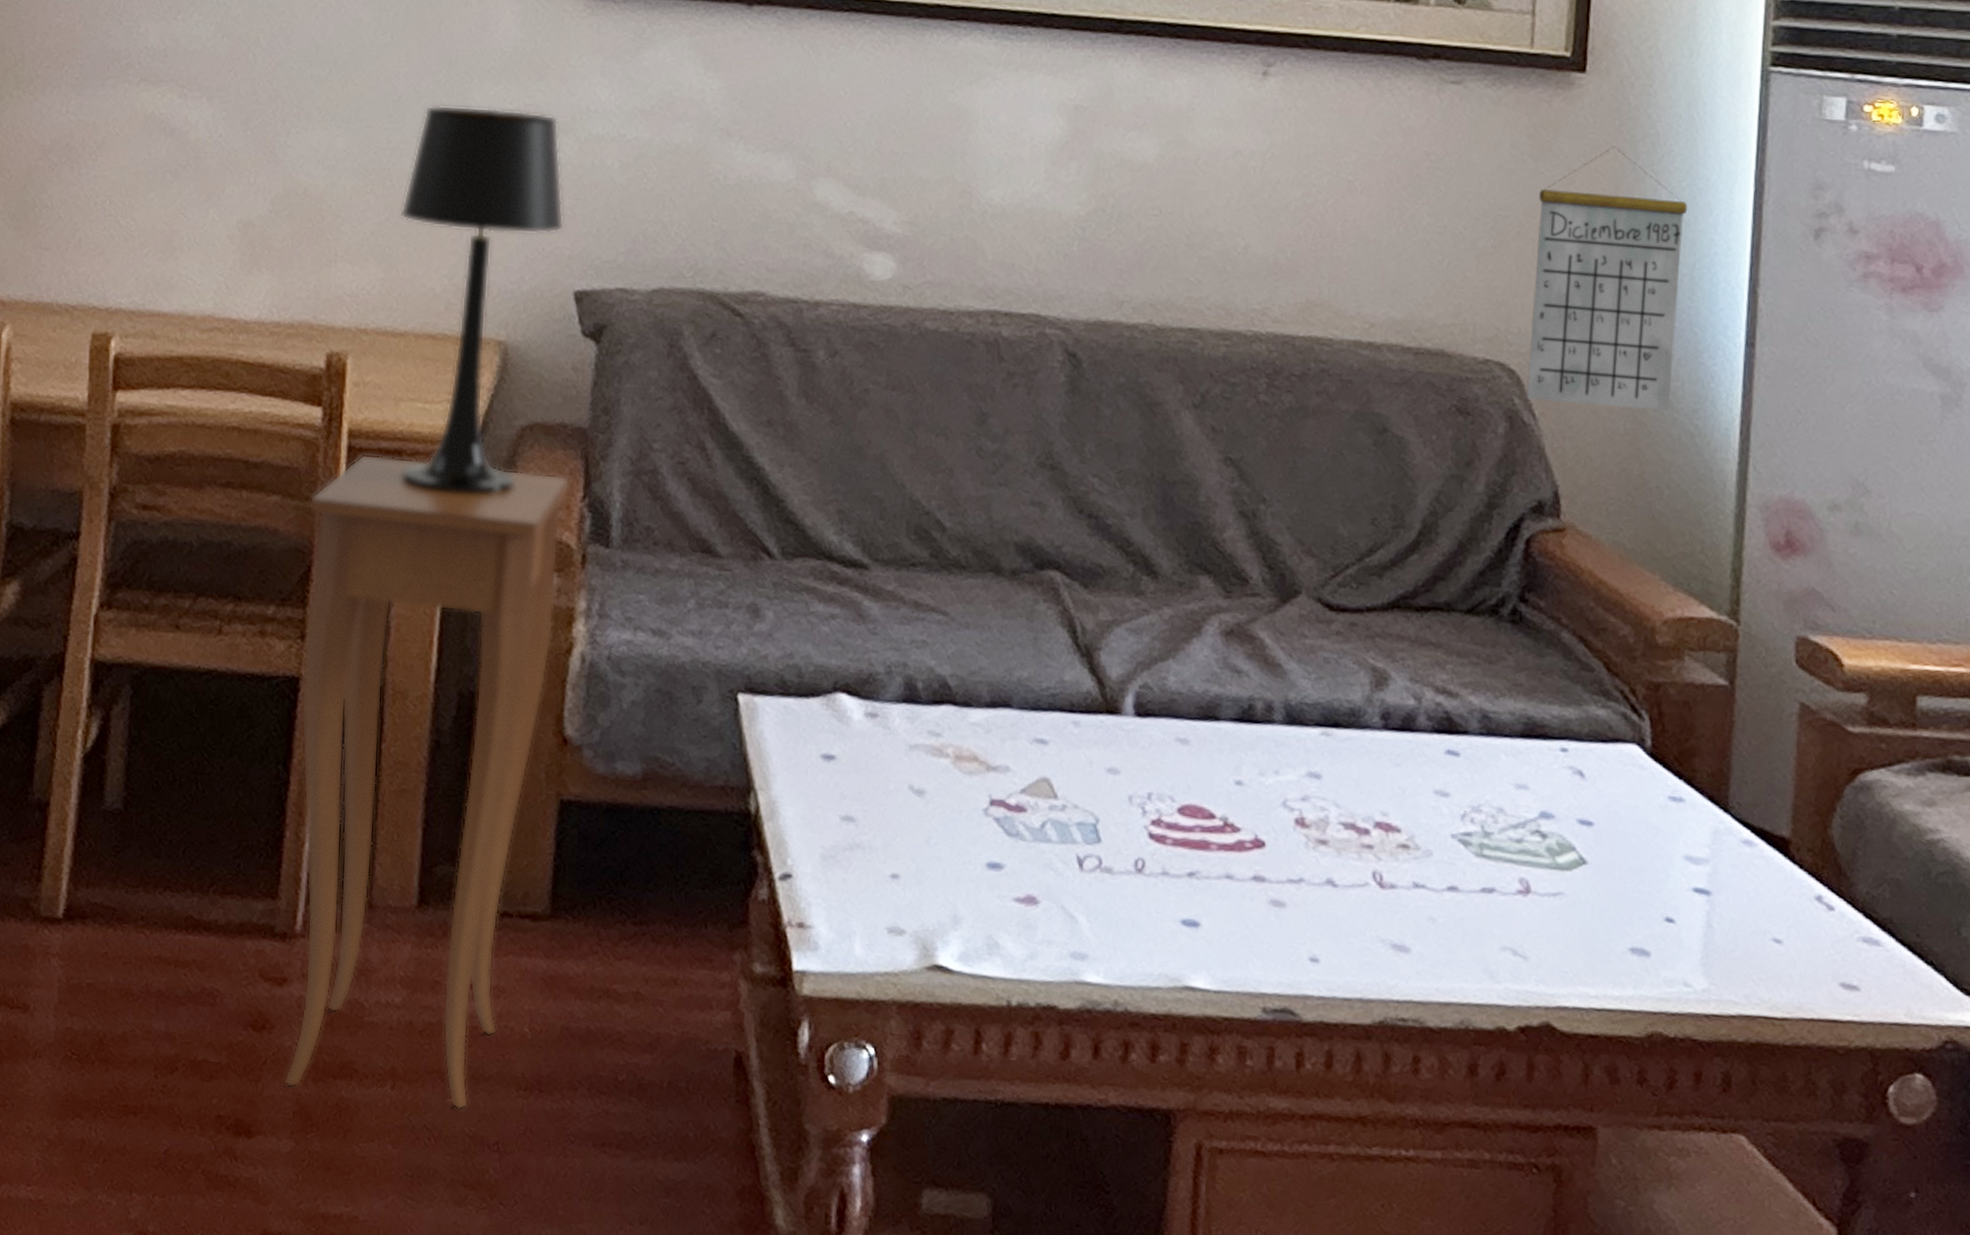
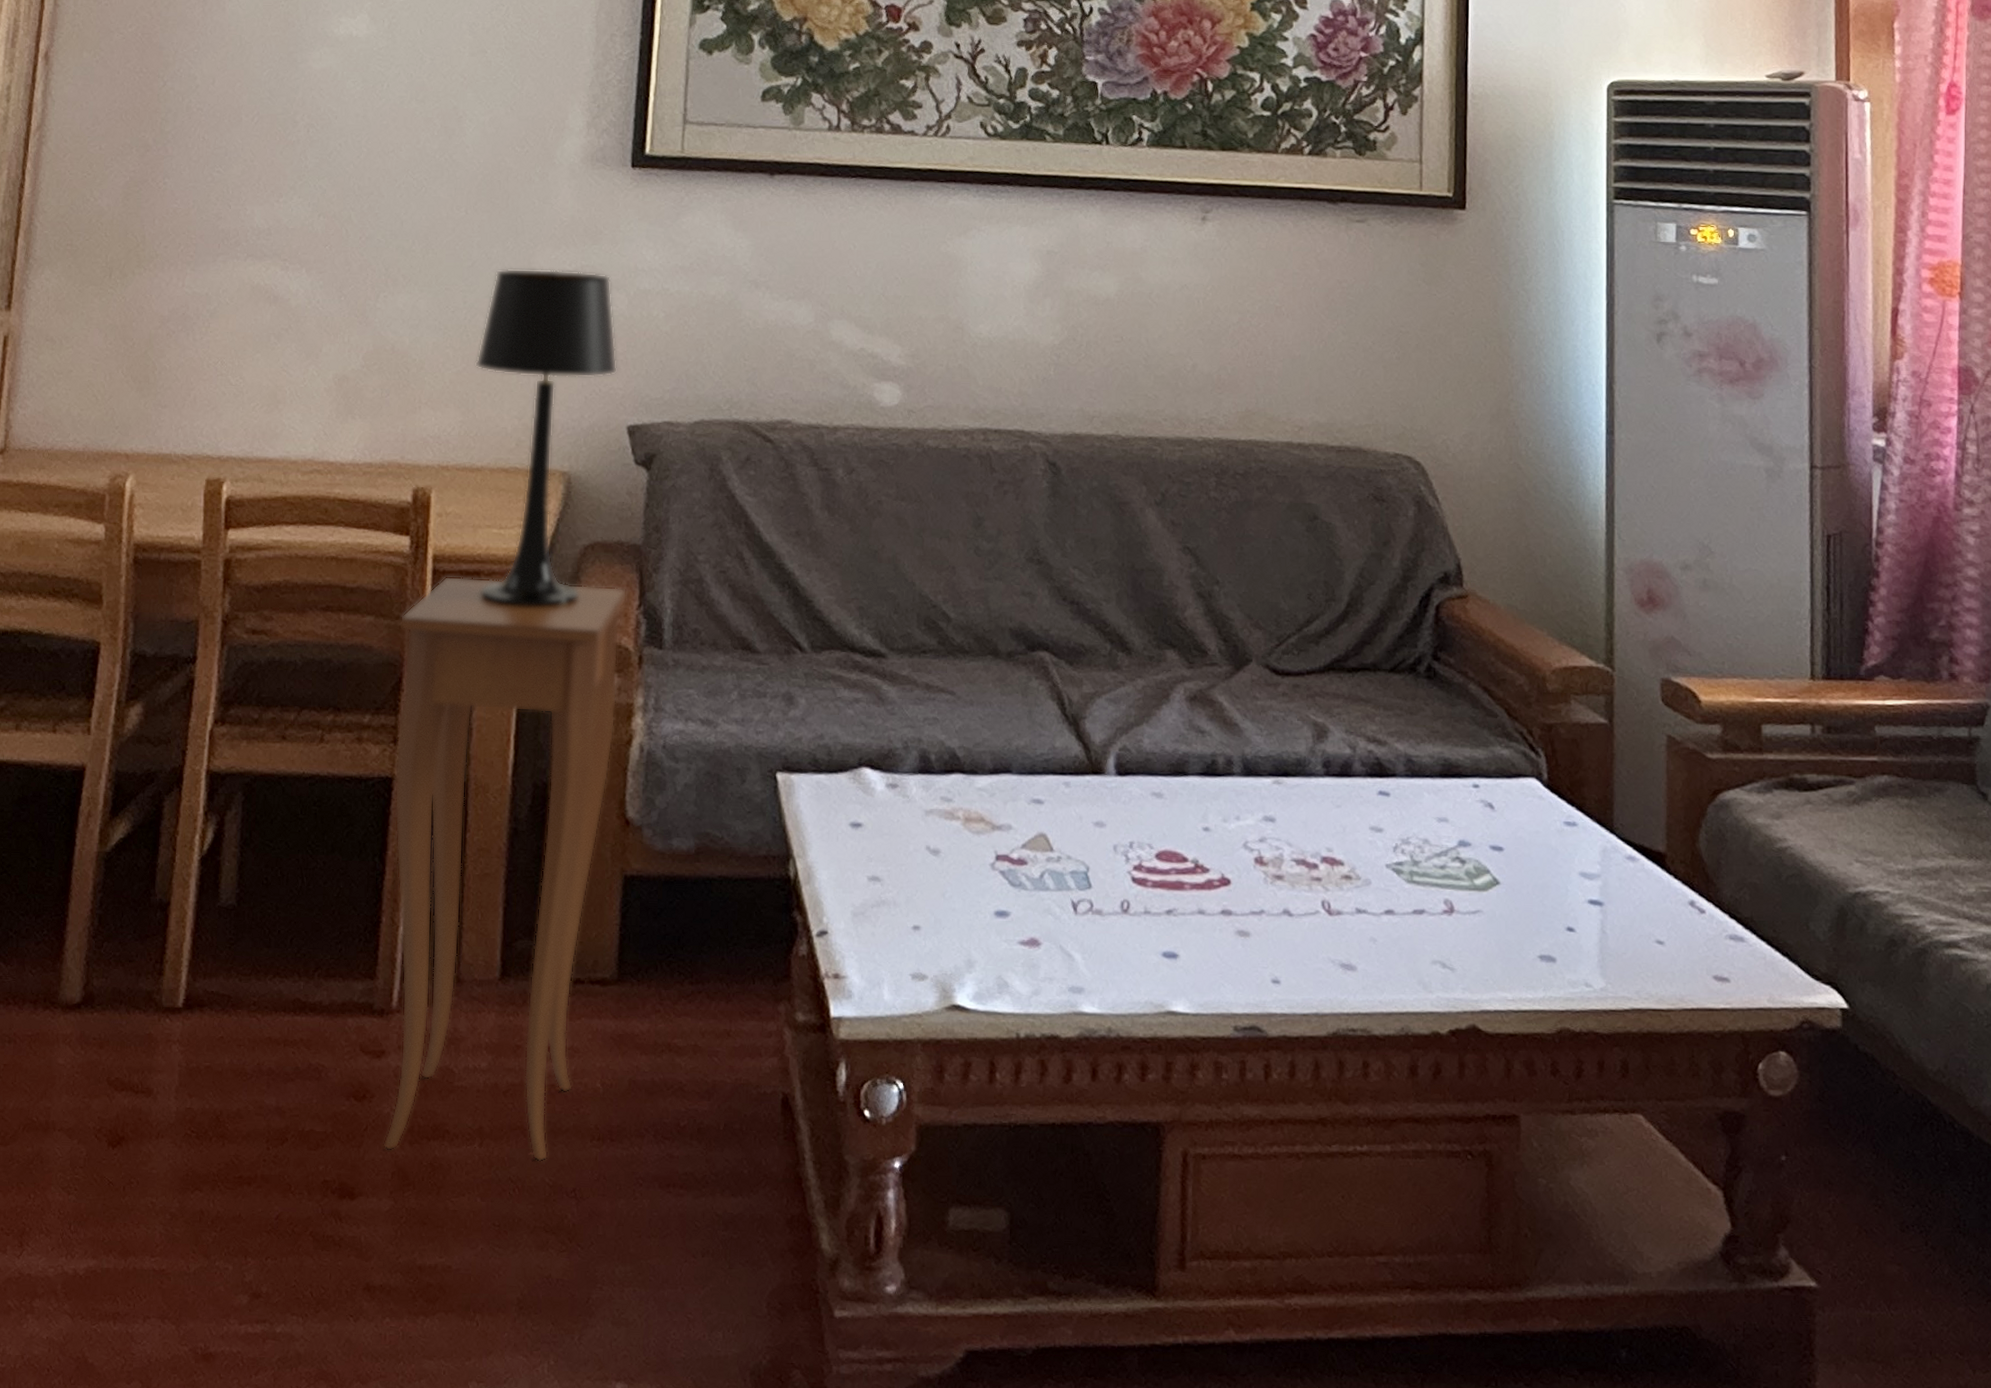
calendar: present [1526,146,1688,412] -> none [1430,270,1554,492]

